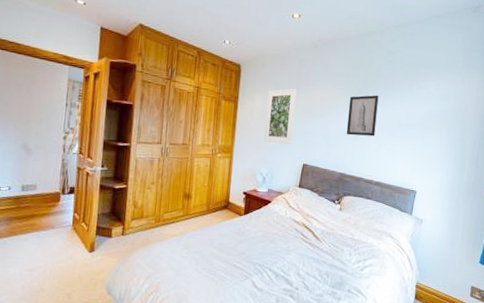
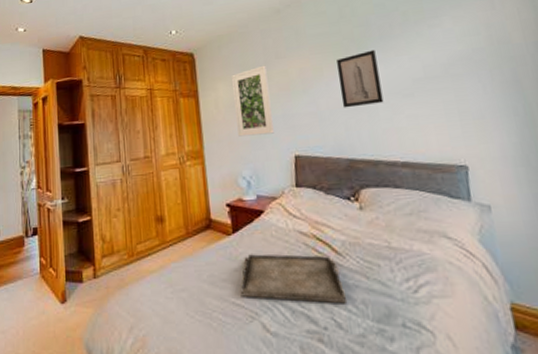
serving tray: none [241,232,317,274] -> present [240,254,348,304]

